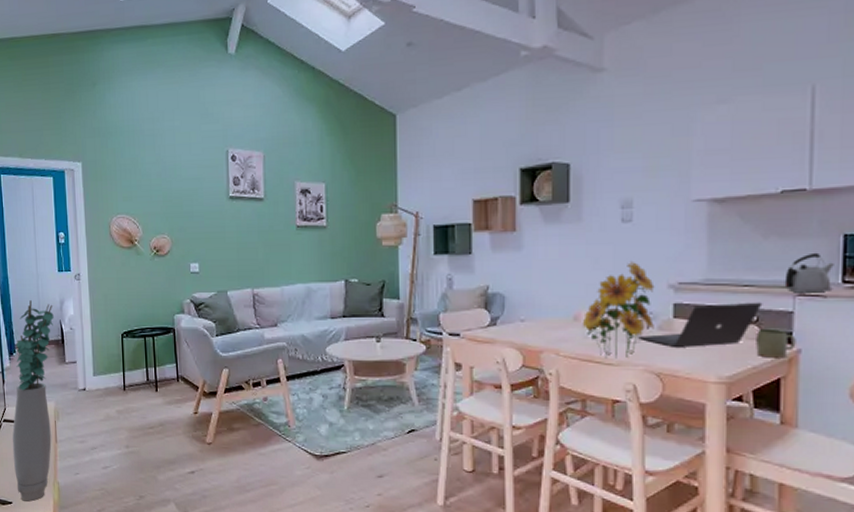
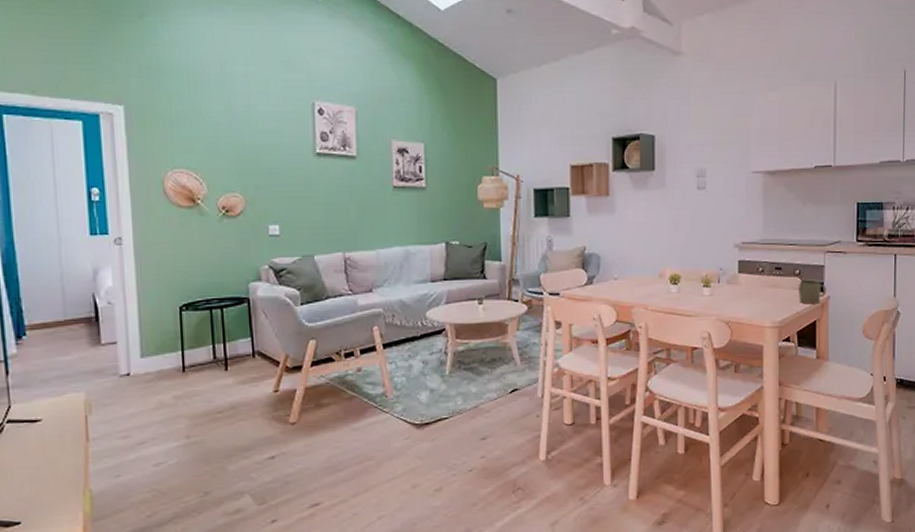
vase: present [12,300,54,502] -> none [20,270,84,519]
flower bouquet: present [582,260,655,359] -> none [666,223,724,311]
laptop: present [638,302,763,347] -> none [711,258,803,298]
kettle: present [784,252,834,293] -> none [818,217,851,250]

